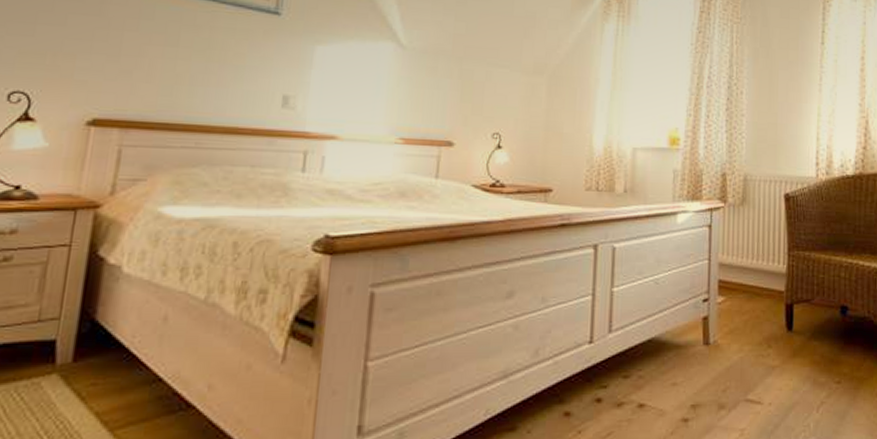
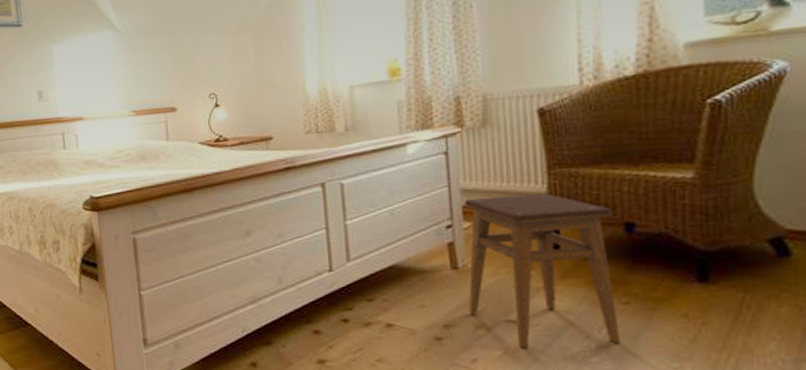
stool: none [714,273,832,430] -> present [464,193,620,349]

